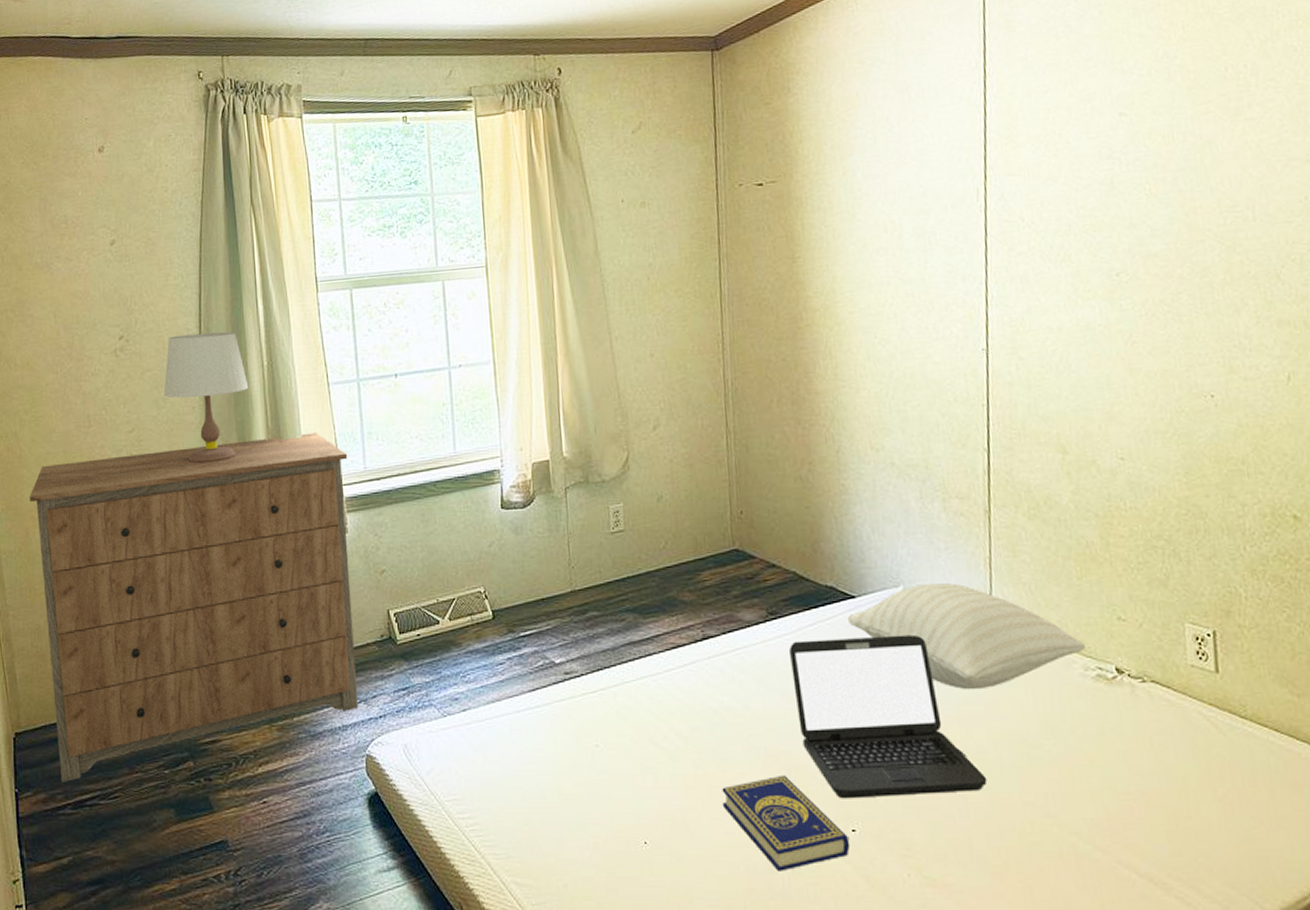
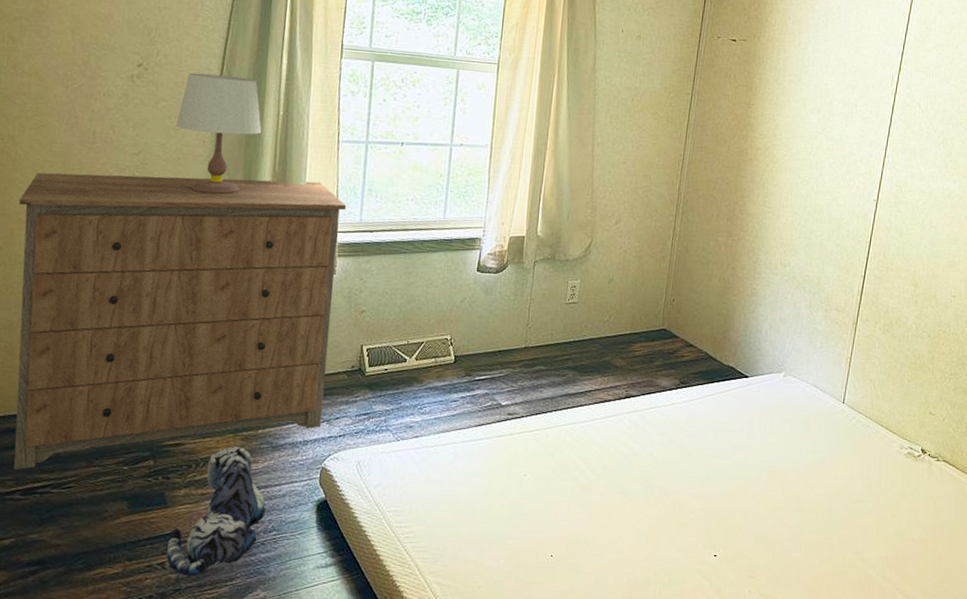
plush toy: none [220,739,314,888] -> present [167,446,266,576]
book: present [722,774,850,871] -> none [619,509,711,584]
laptop: present [789,634,988,799] -> none [688,406,819,532]
pillow: present [847,583,1086,690] -> none [739,372,905,456]

